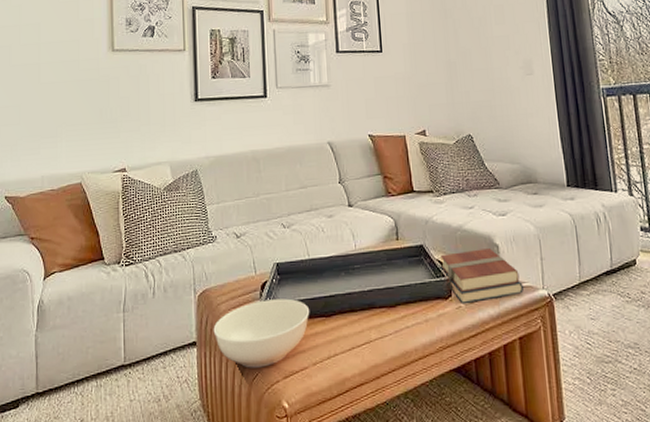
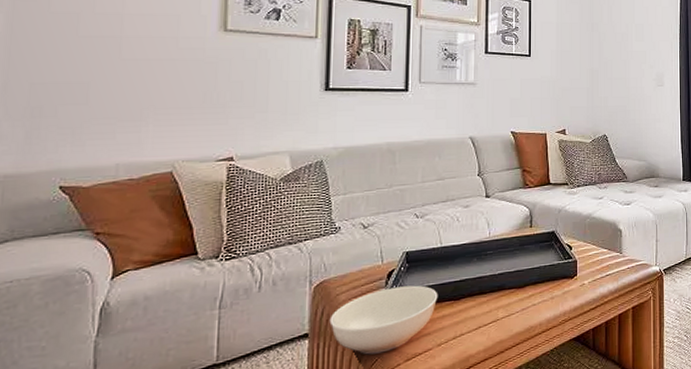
books: present [439,248,523,305] -> none [567,233,639,282]

